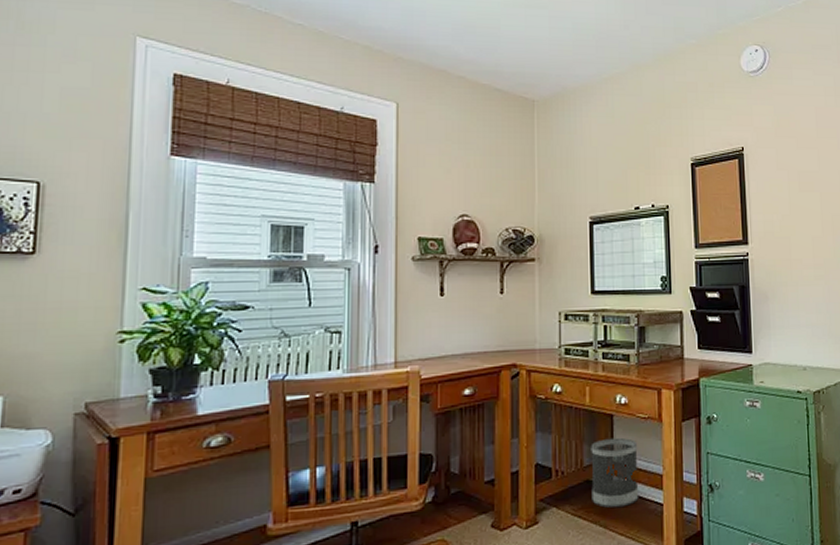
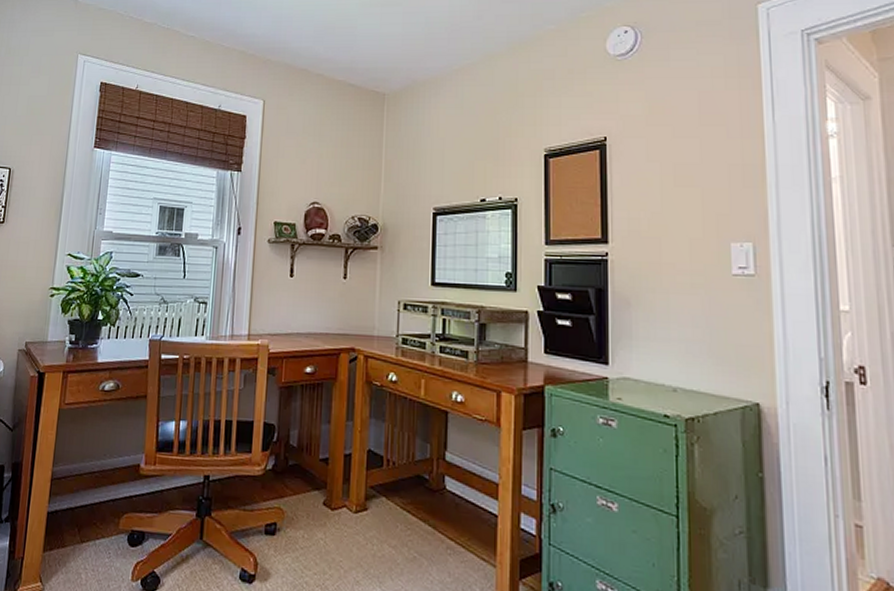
wastebasket: present [591,437,639,508] -> none [422,435,473,511]

